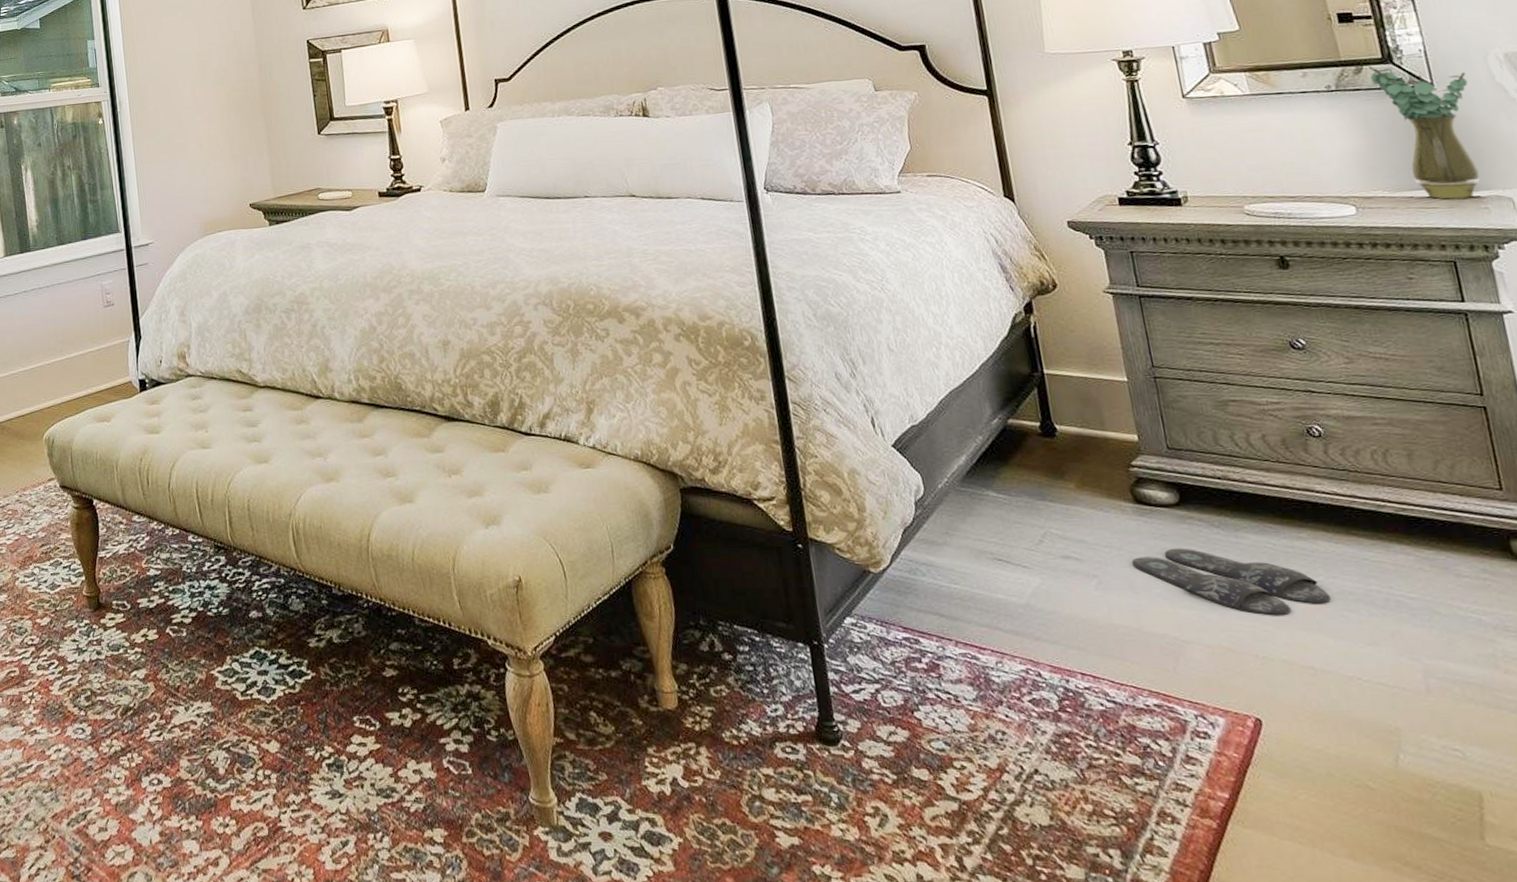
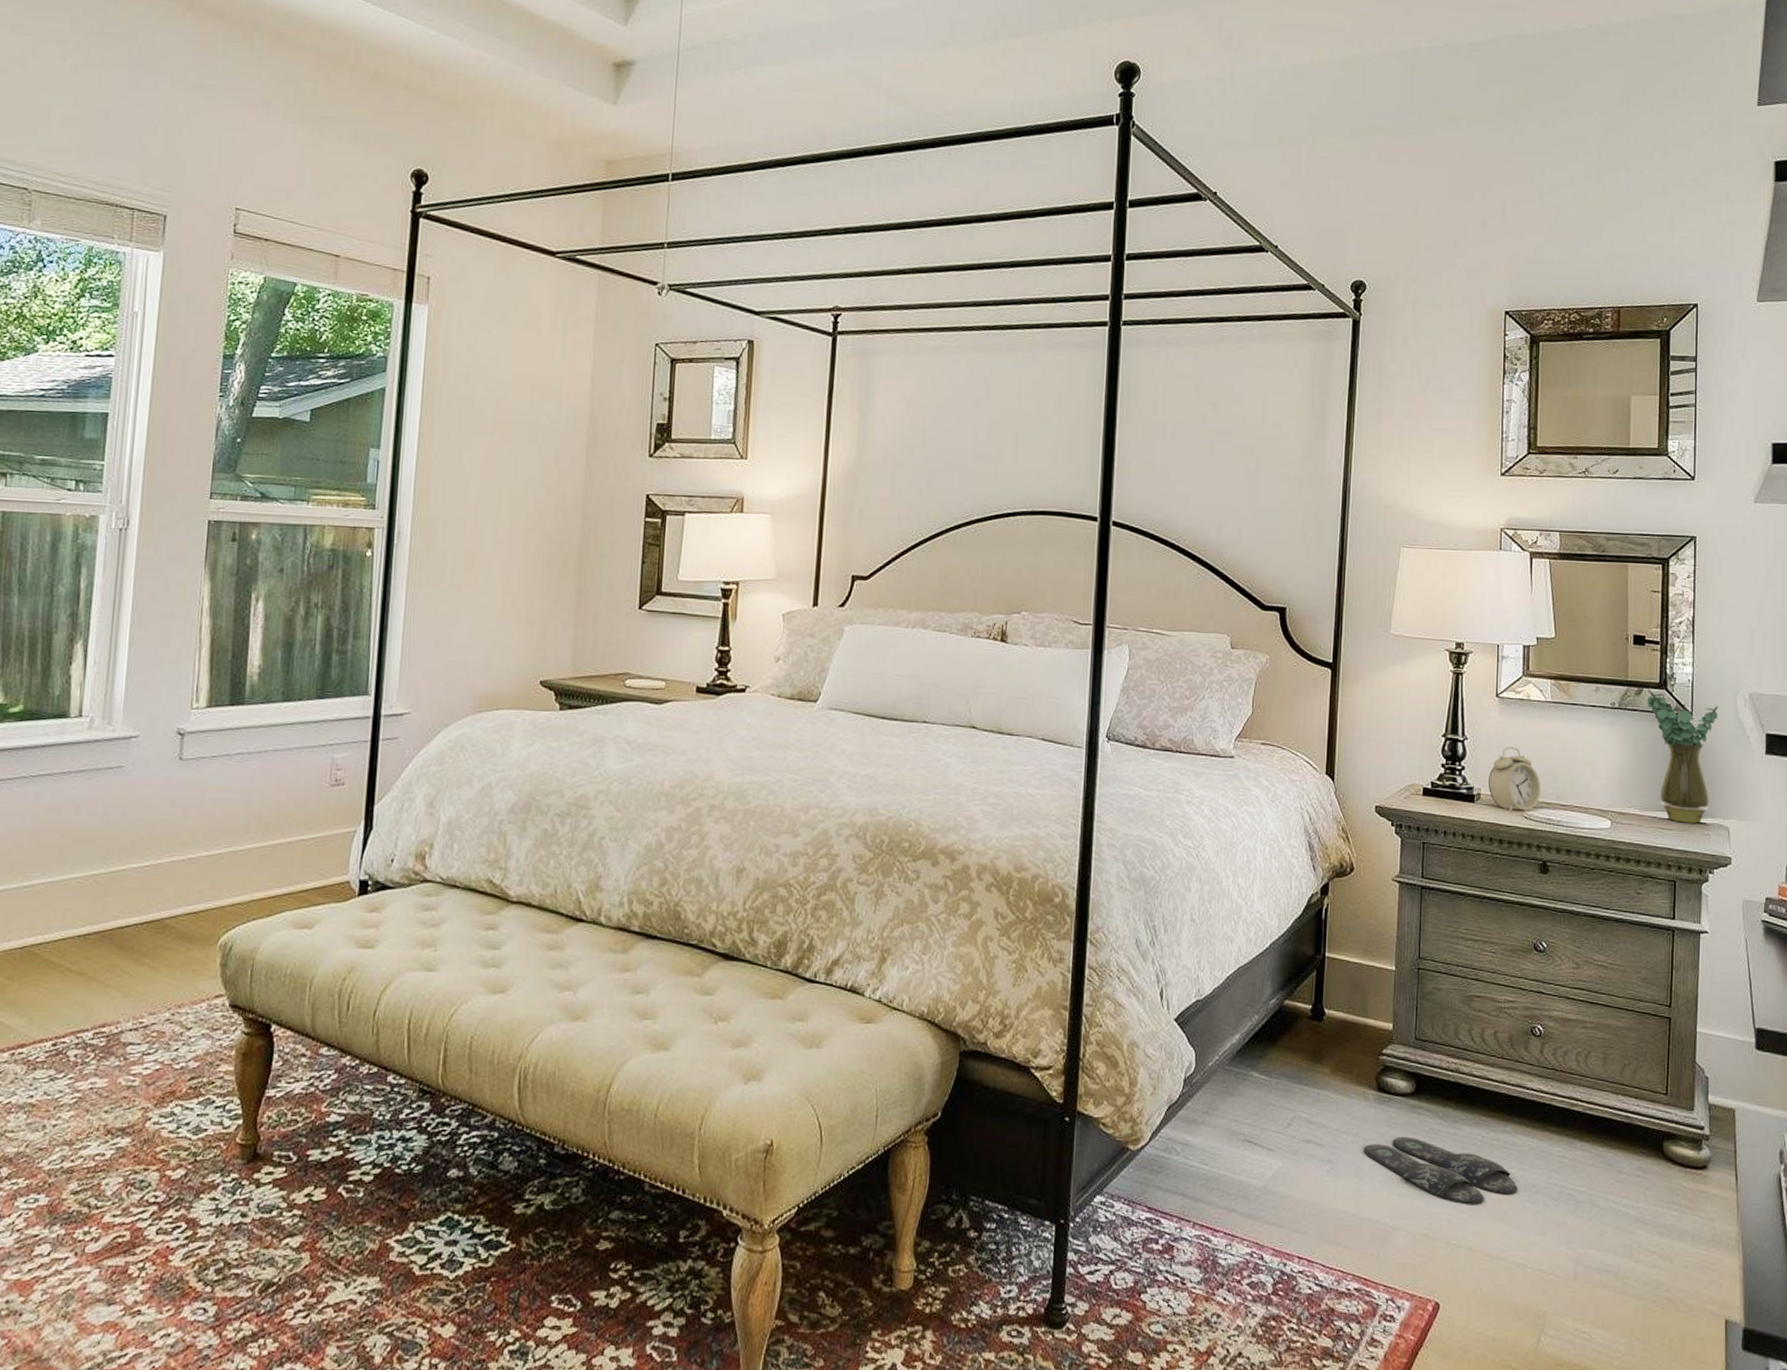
alarm clock: none [1192,145,1261,212] -> present [1489,747,1541,813]

